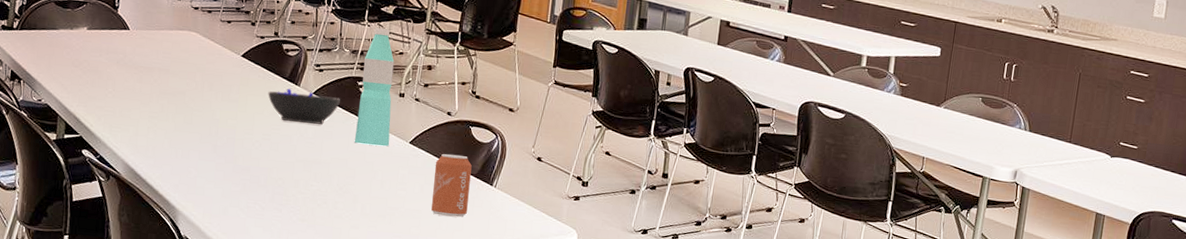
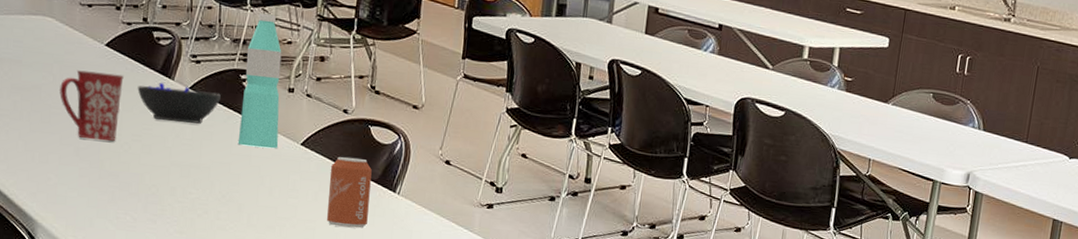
mug: none [201,78,257,140] -> present [60,70,124,142]

